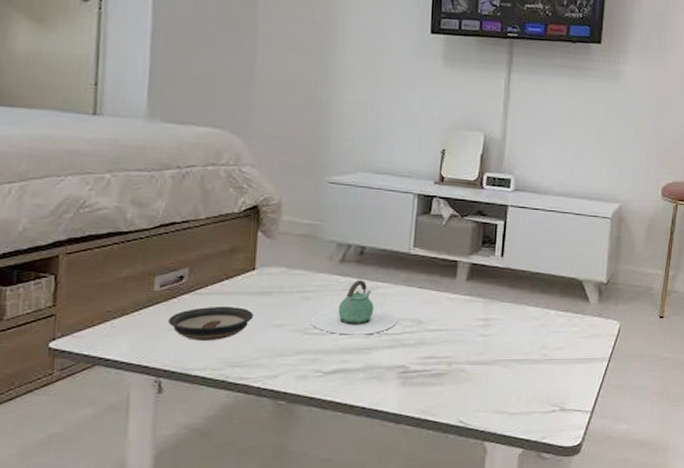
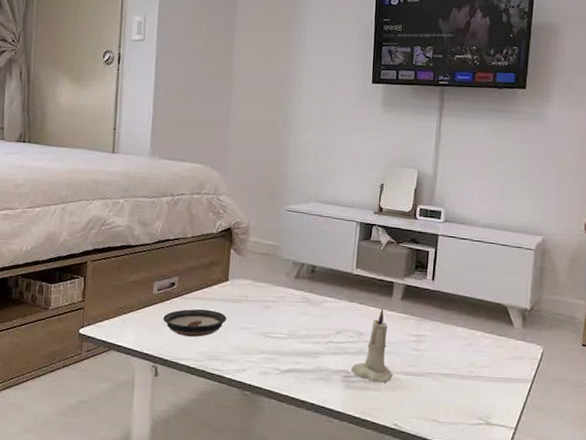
teapot: present [311,280,399,335] -> none [271,294,343,342]
candle: none [408,291,457,377] -> present [351,308,393,383]

